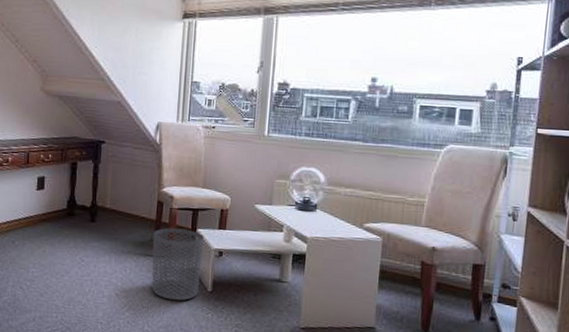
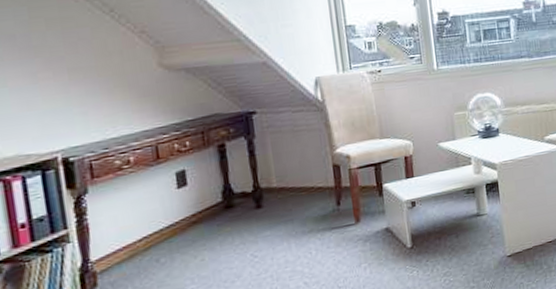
waste bin: present [152,228,205,301] -> none [335,187,398,271]

